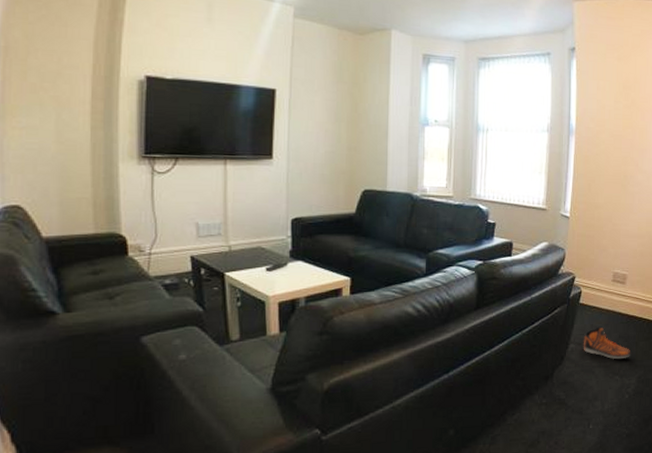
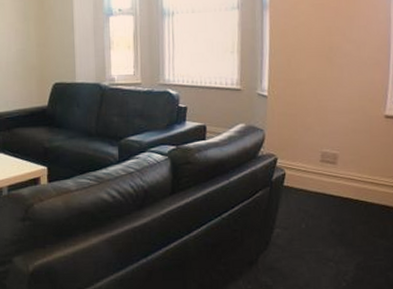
sneaker: present [583,326,631,360] -> none [290,210,347,245]

